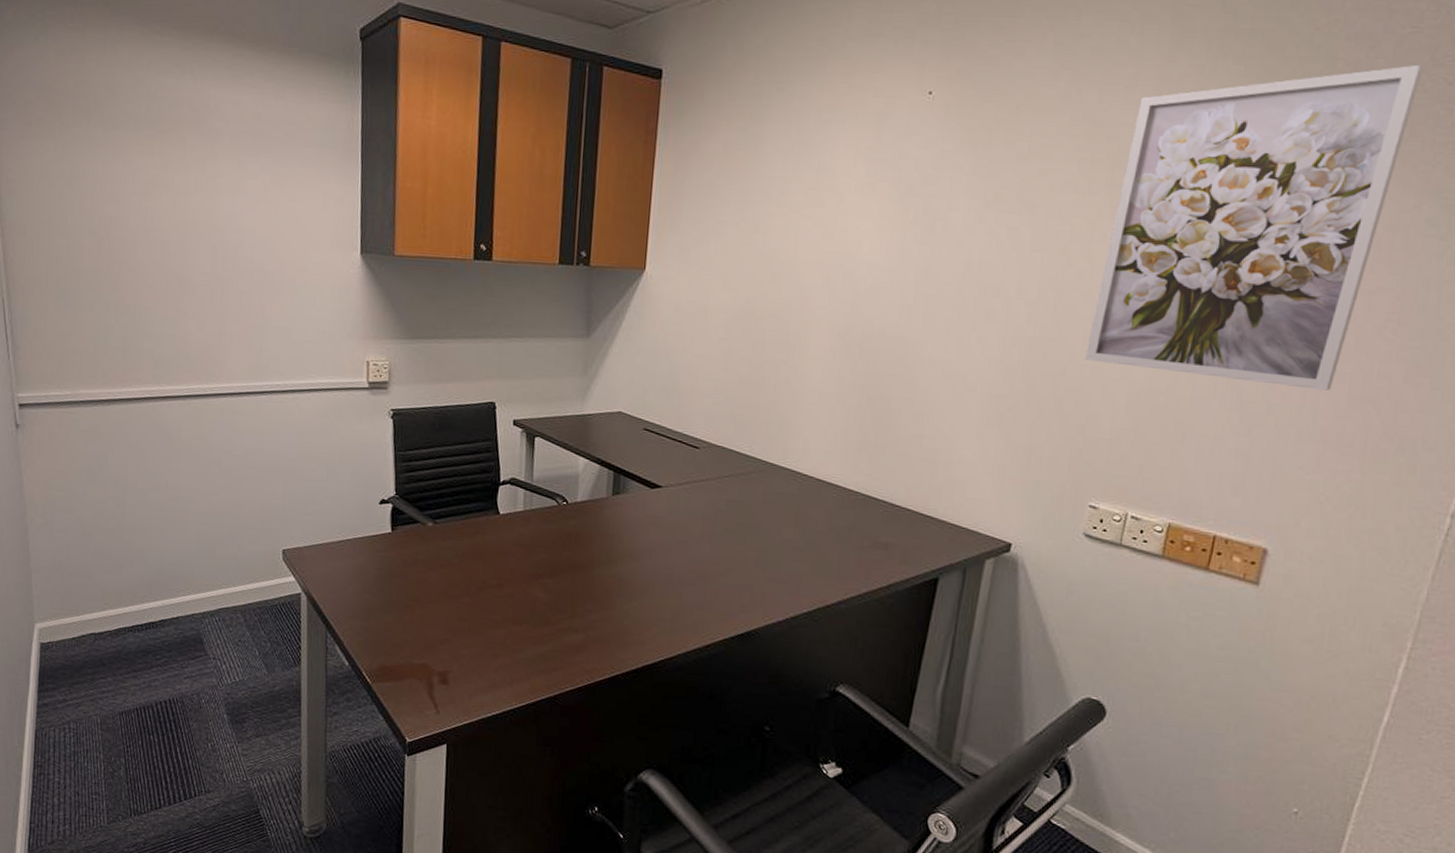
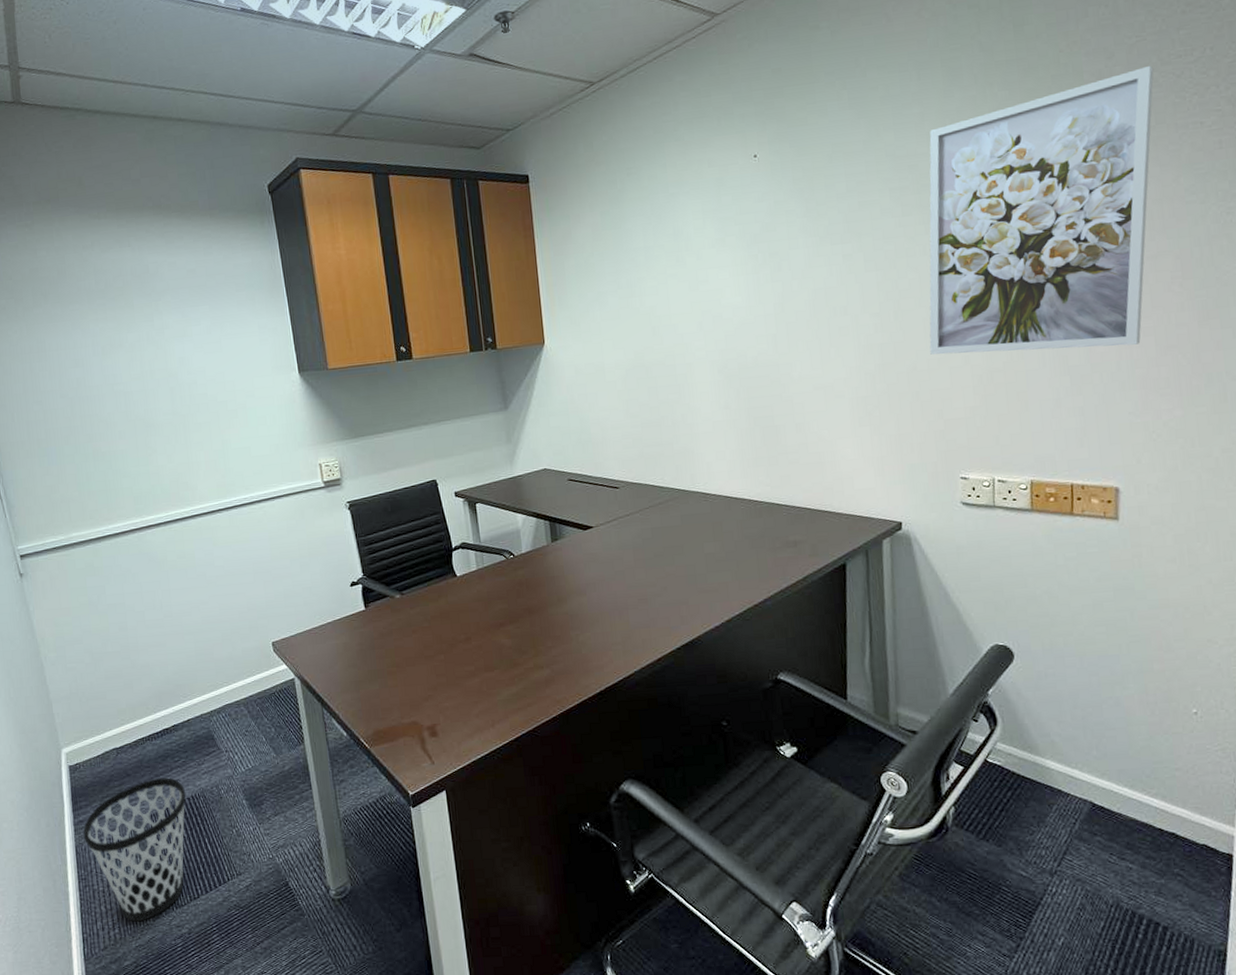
wastebasket: none [45,673,164,822] -> present [83,777,186,922]

